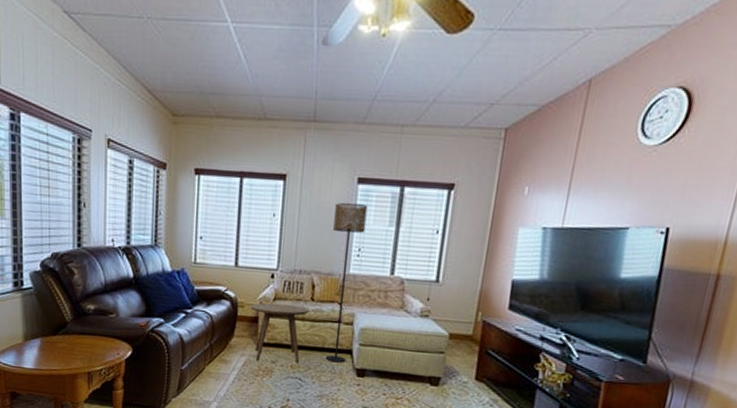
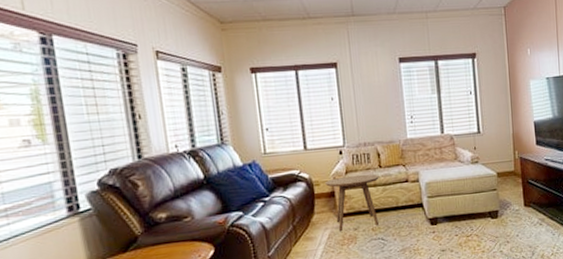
floor lamp: present [325,202,368,363] -> none [384,78,419,218]

